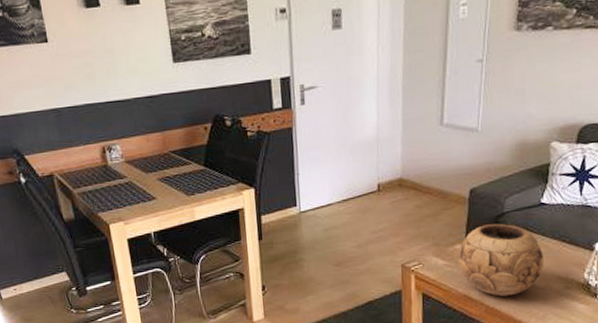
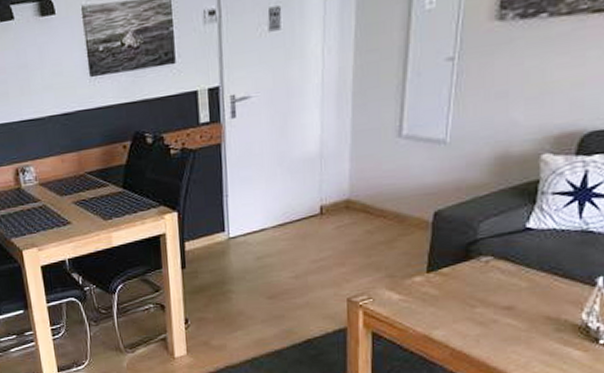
decorative bowl: present [458,223,544,297] -> none [417,252,529,339]

